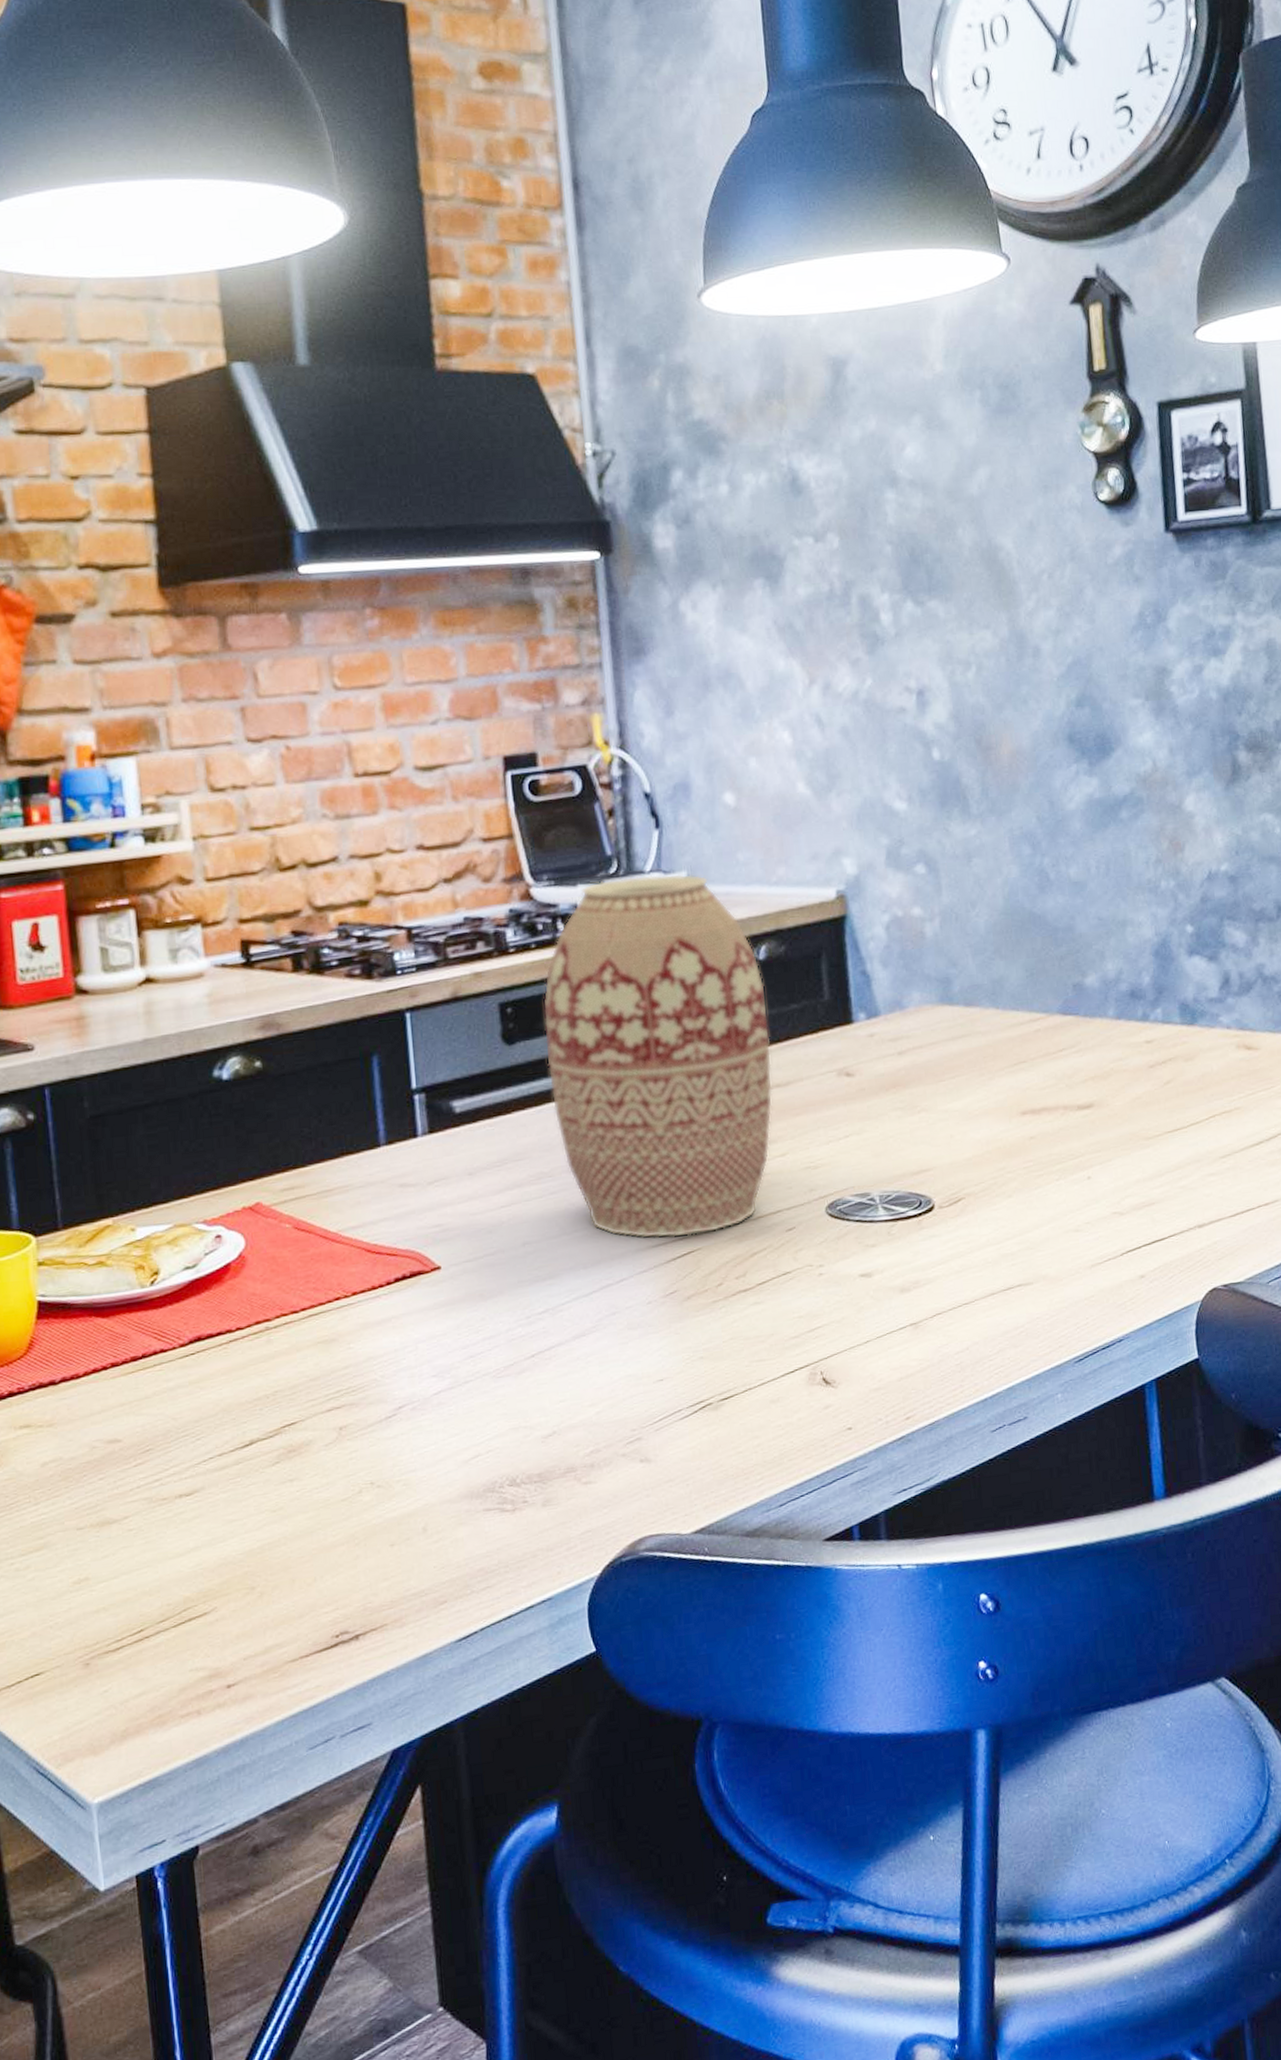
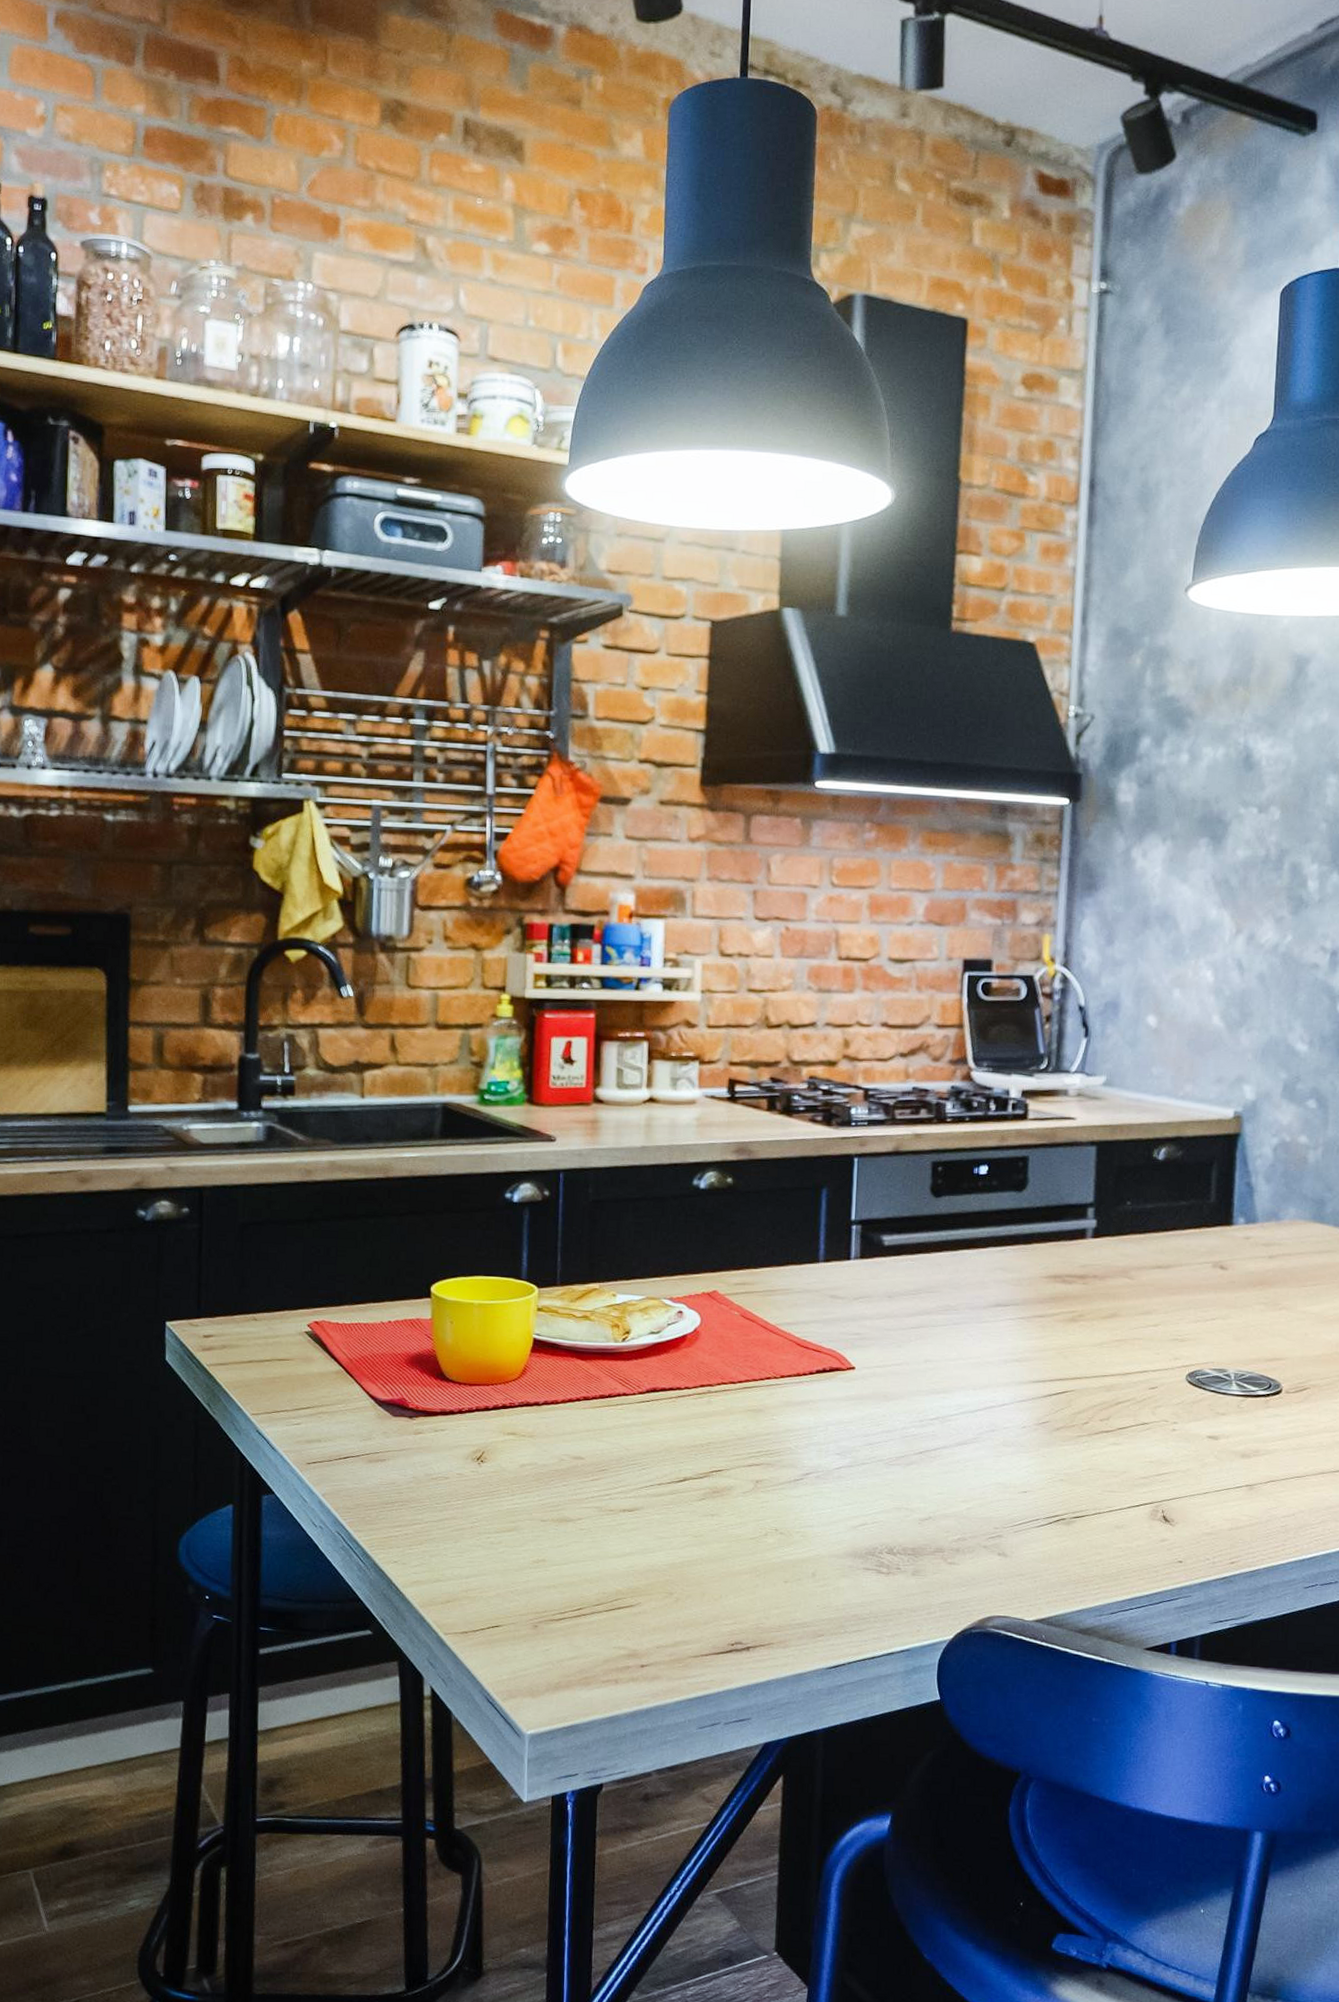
vase: present [542,874,773,1239] -> none [965,1073,1160,1379]

